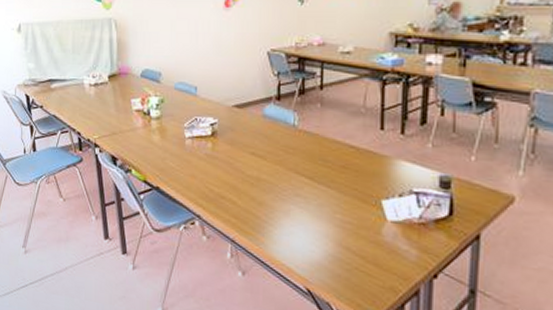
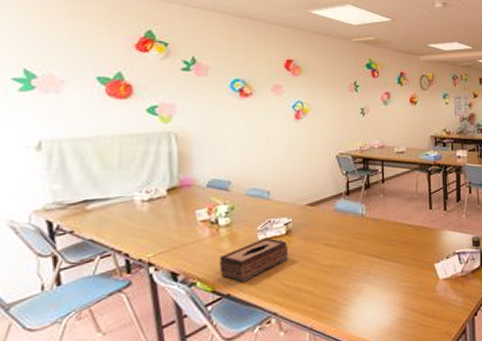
tissue box: none [150,136,214,178] -> present [219,237,289,282]

